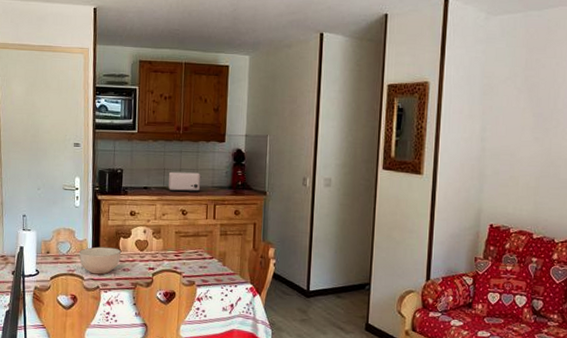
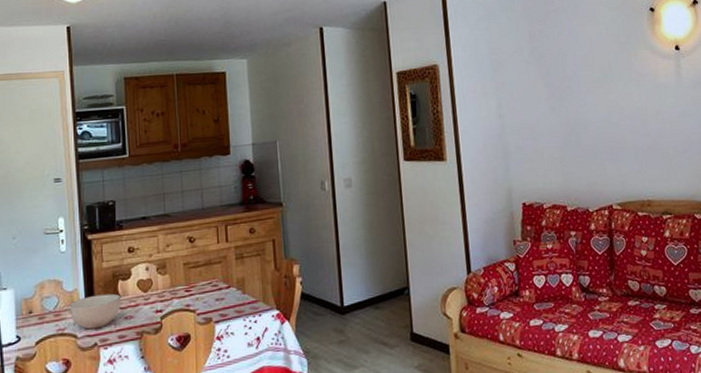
toaster: present [168,171,201,193] -> none [169,192,208,219]

